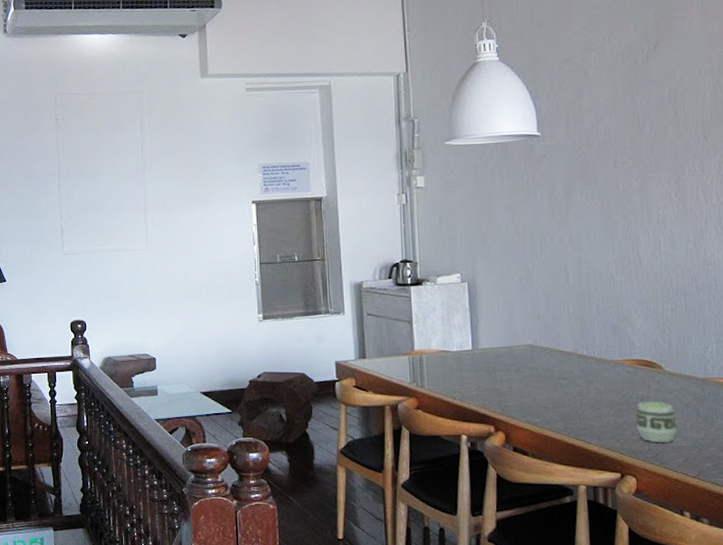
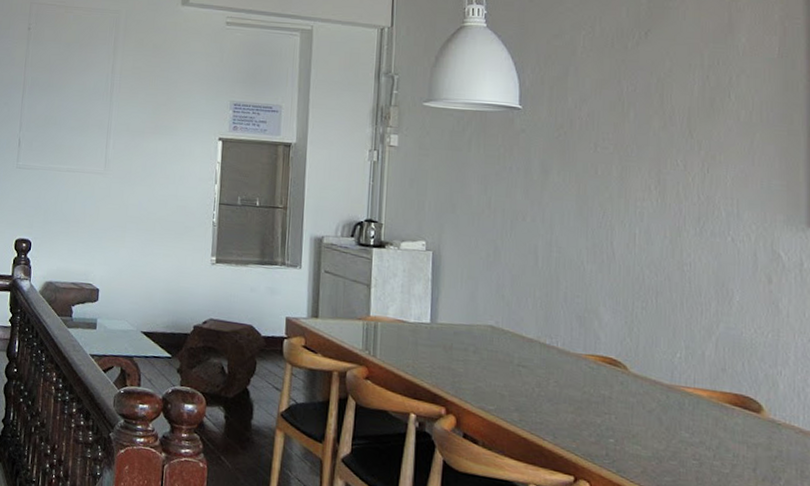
cup: present [636,401,677,444] -> none [595,402,637,450]

